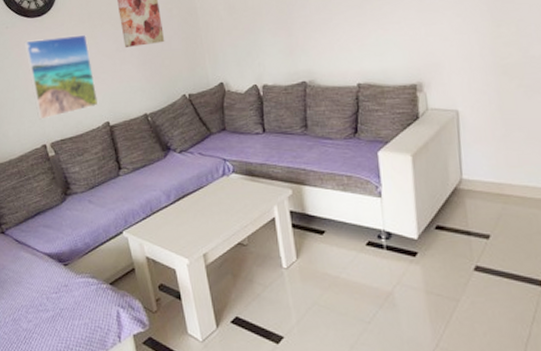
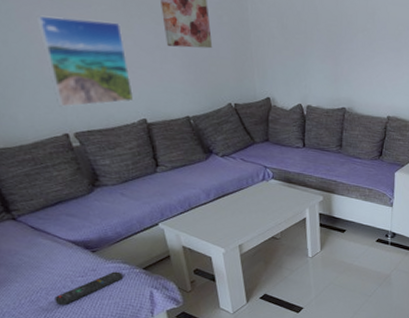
remote control: none [33,287,91,326] -> present [55,271,123,306]

